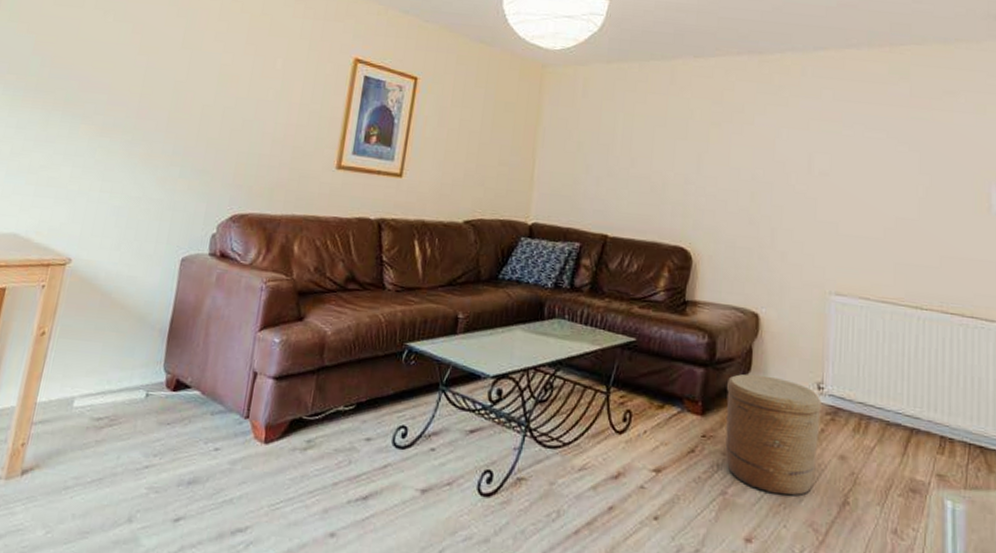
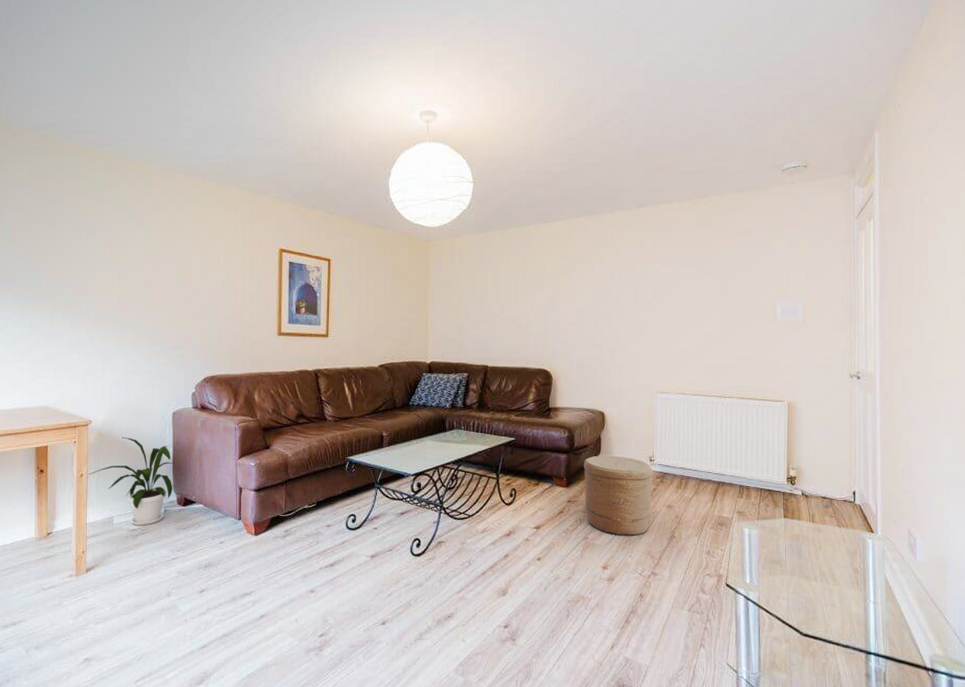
house plant: none [53,285,172,415] -> present [88,436,174,526]

